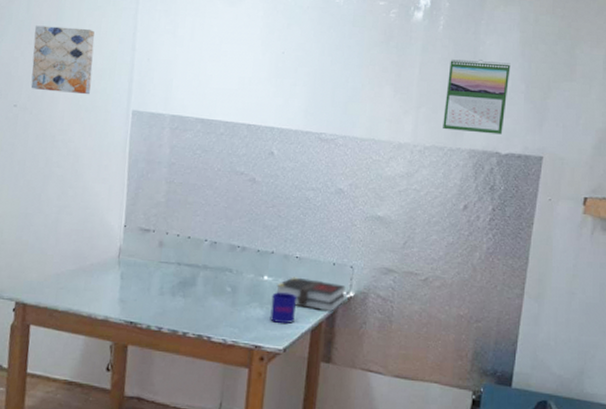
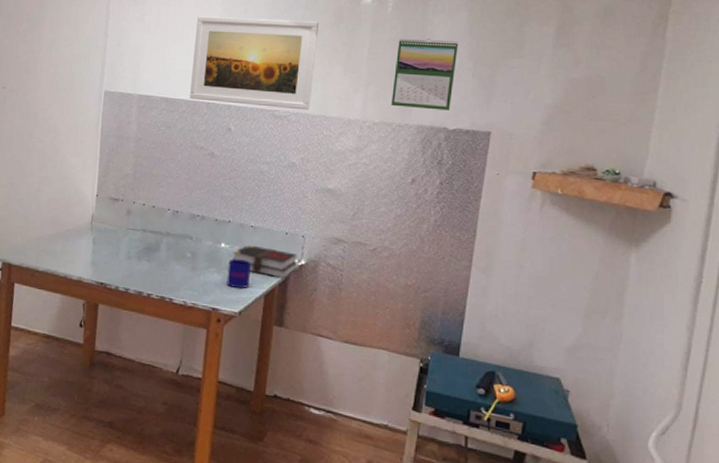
wall art: present [30,25,95,95] -> none [17,16,73,77]
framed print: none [228,30,367,133] -> present [190,16,319,110]

